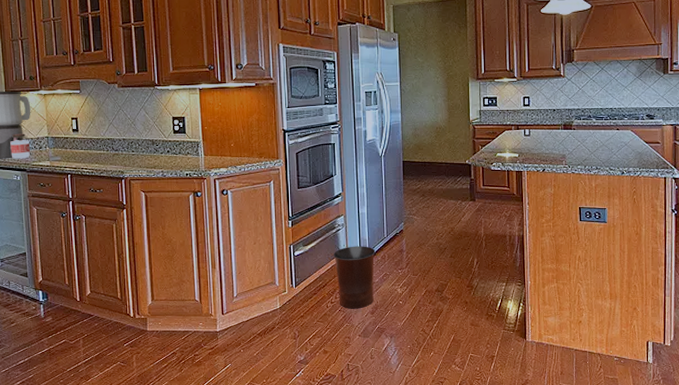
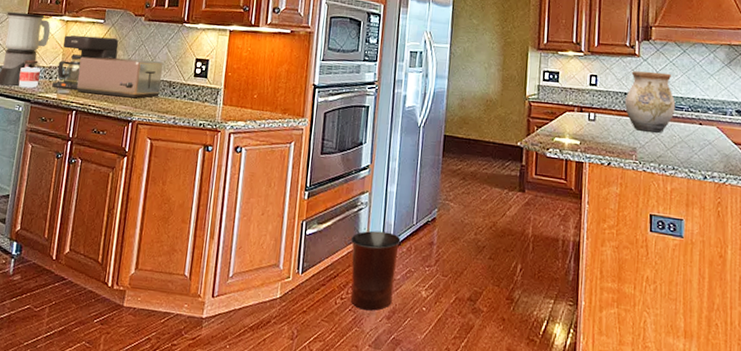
coffee maker: none [43,106,99,156] -> present [52,35,119,90]
toaster: none [64,123,145,158] -> present [76,56,163,99]
vase: none [554,89,597,140] -> present [625,71,676,133]

